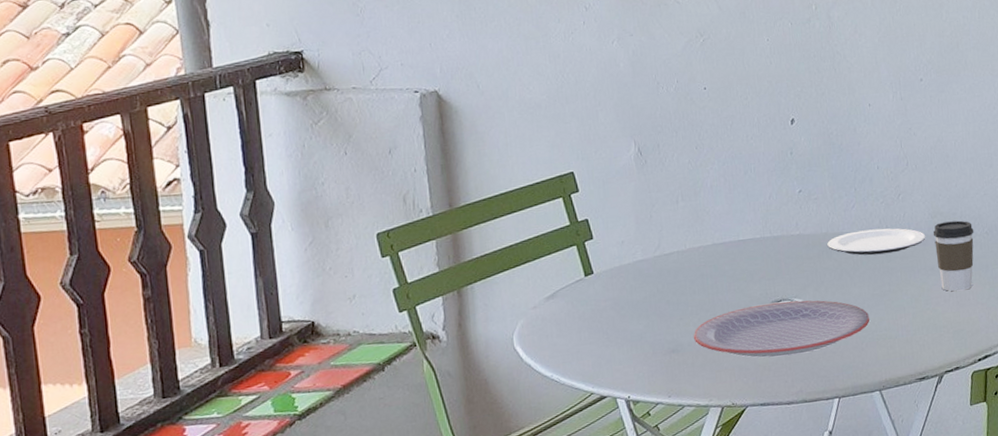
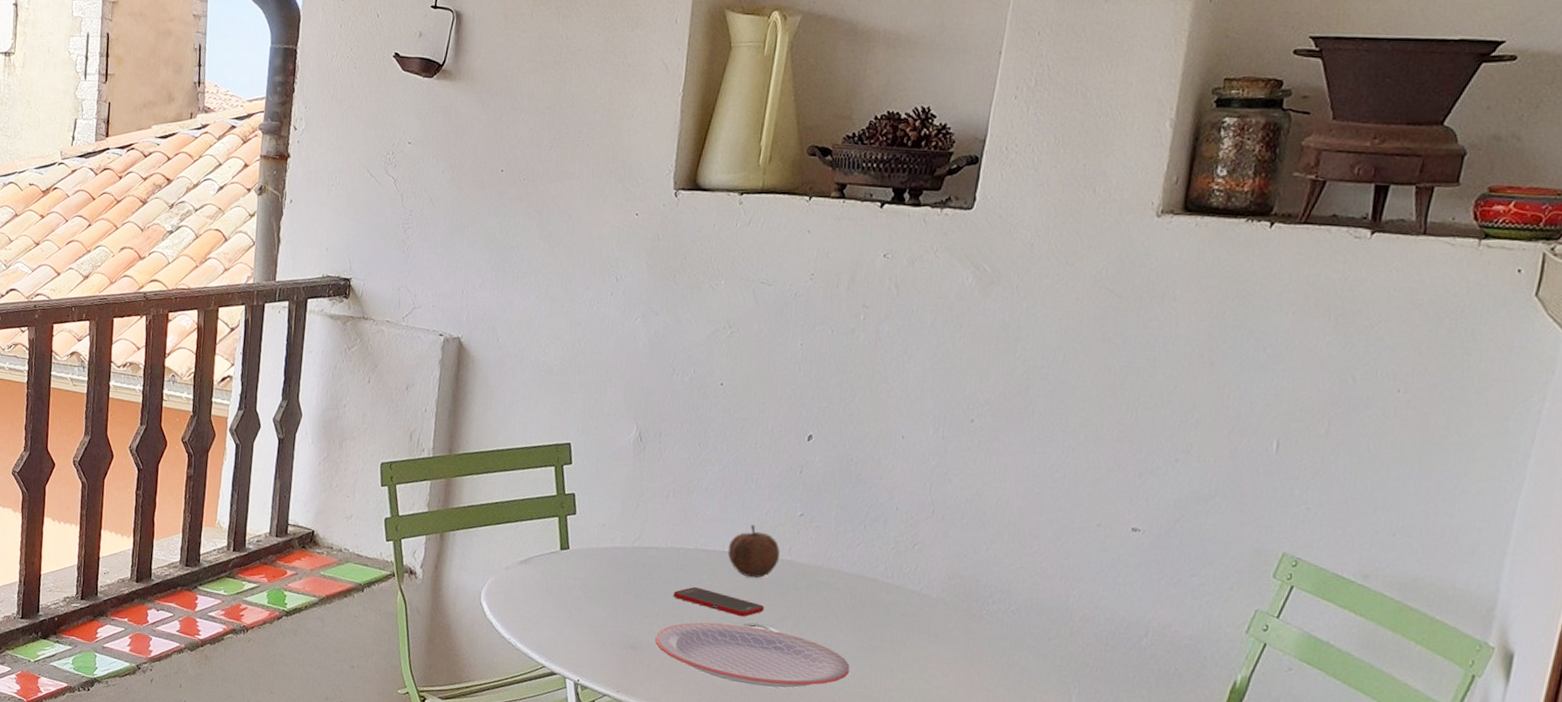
cell phone: none [701,278,786,296] -> present [672,586,765,618]
fruit: none [742,209,789,259] -> present [727,524,780,578]
plate: present [827,228,926,256] -> none [819,572,937,607]
coffee cup: present [933,220,974,292] -> none [942,586,998,670]

